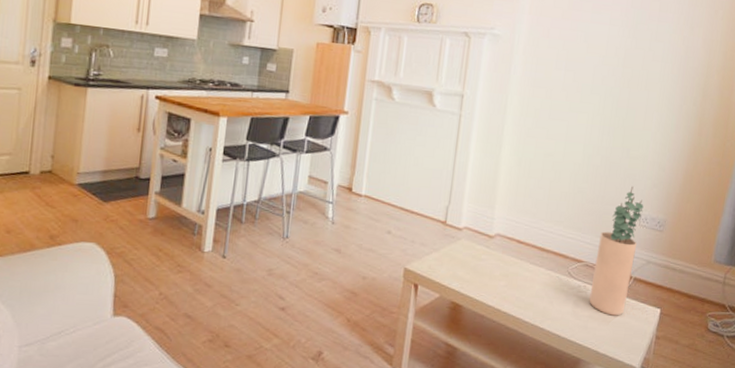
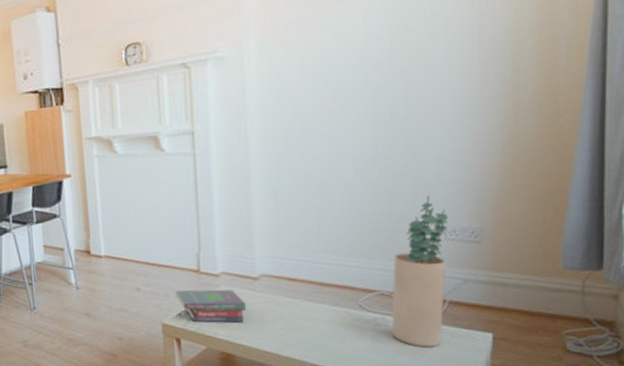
books: none [421,237,480,276] -> present [175,289,247,323]

